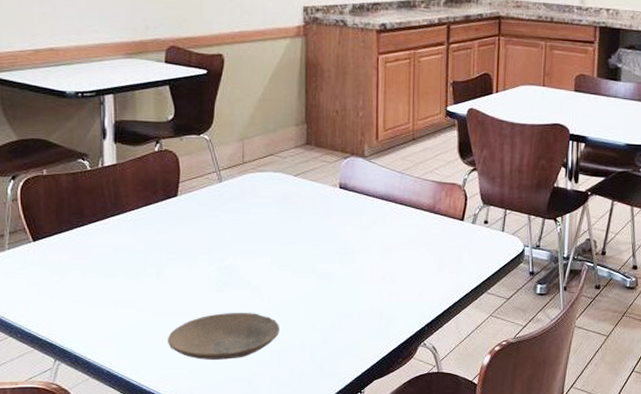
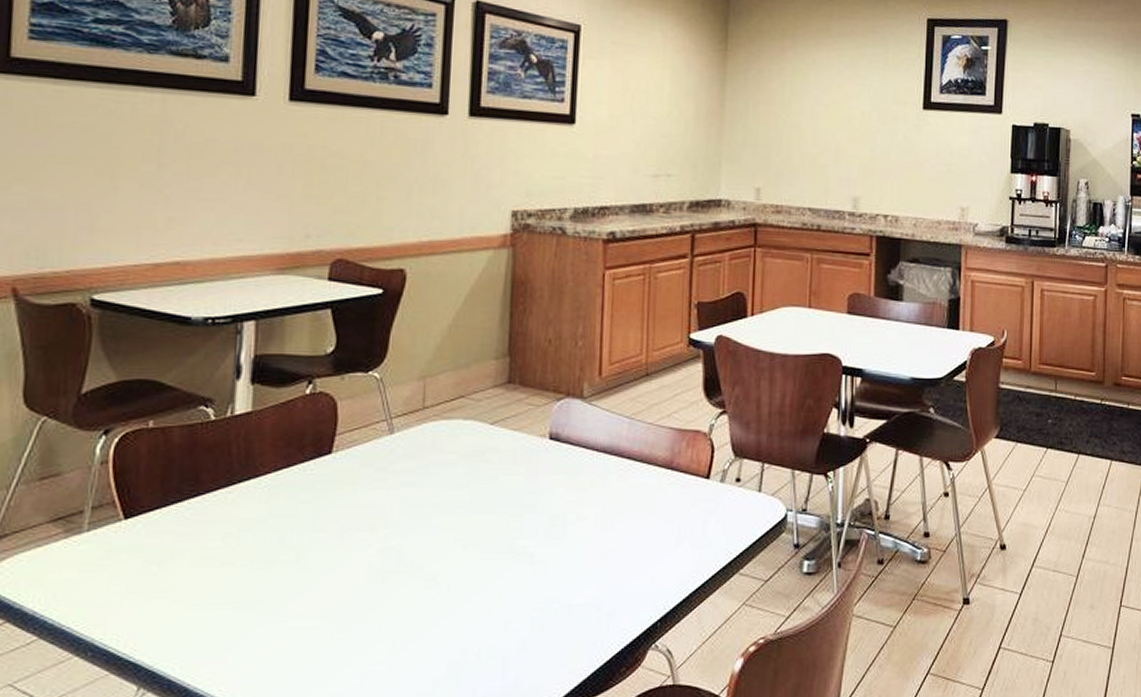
plate: present [168,313,279,360] -> none [303,610,461,680]

